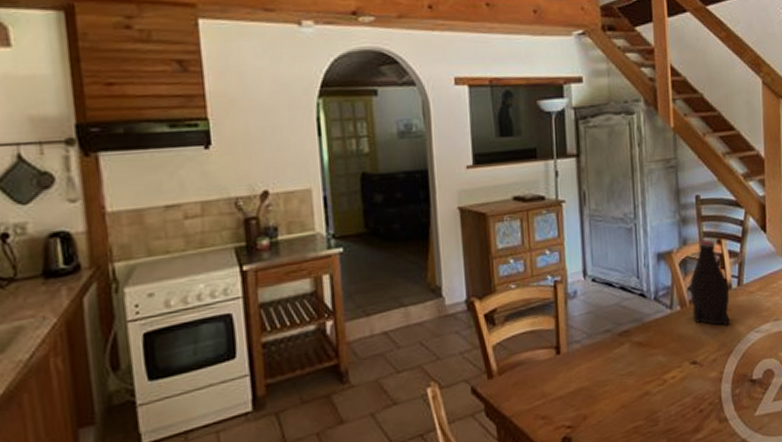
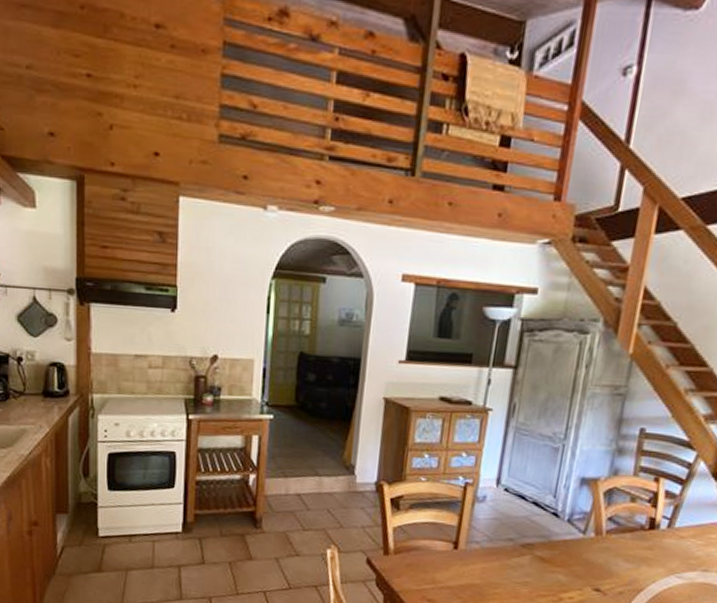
bottle: present [690,239,730,326] -> none [606,474,656,564]

